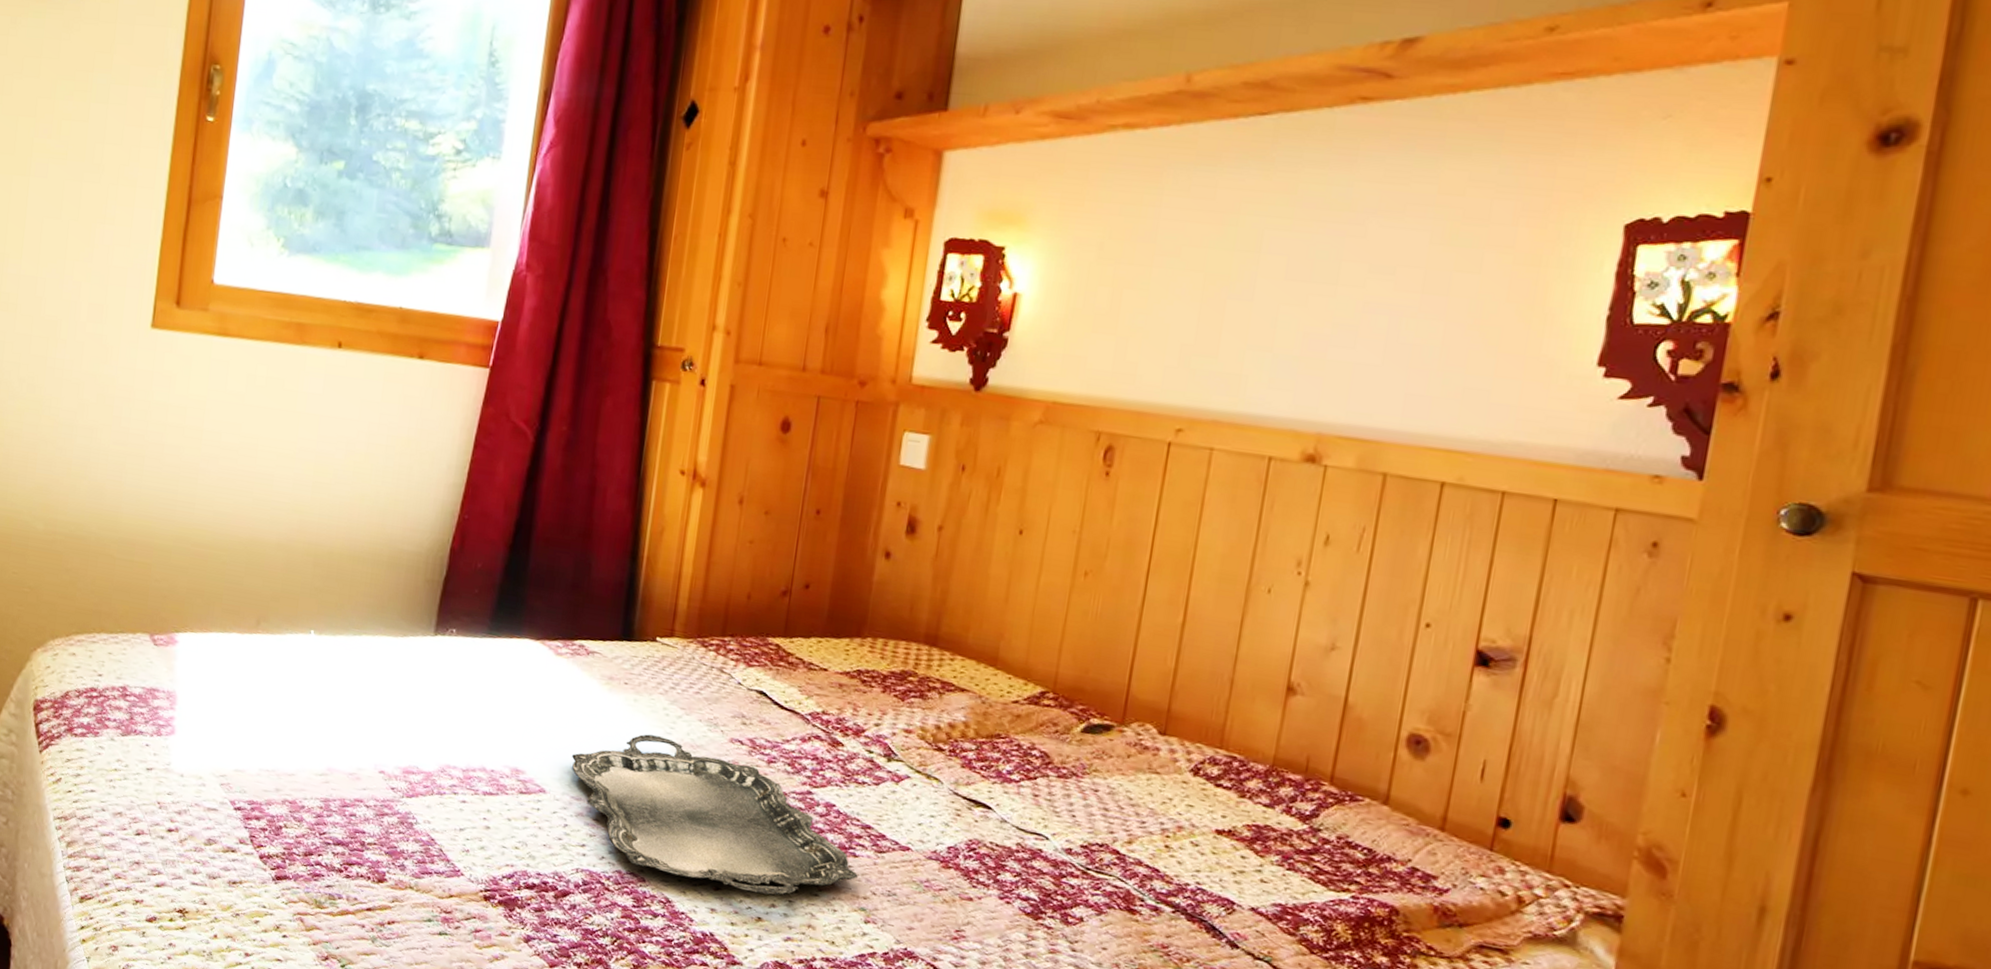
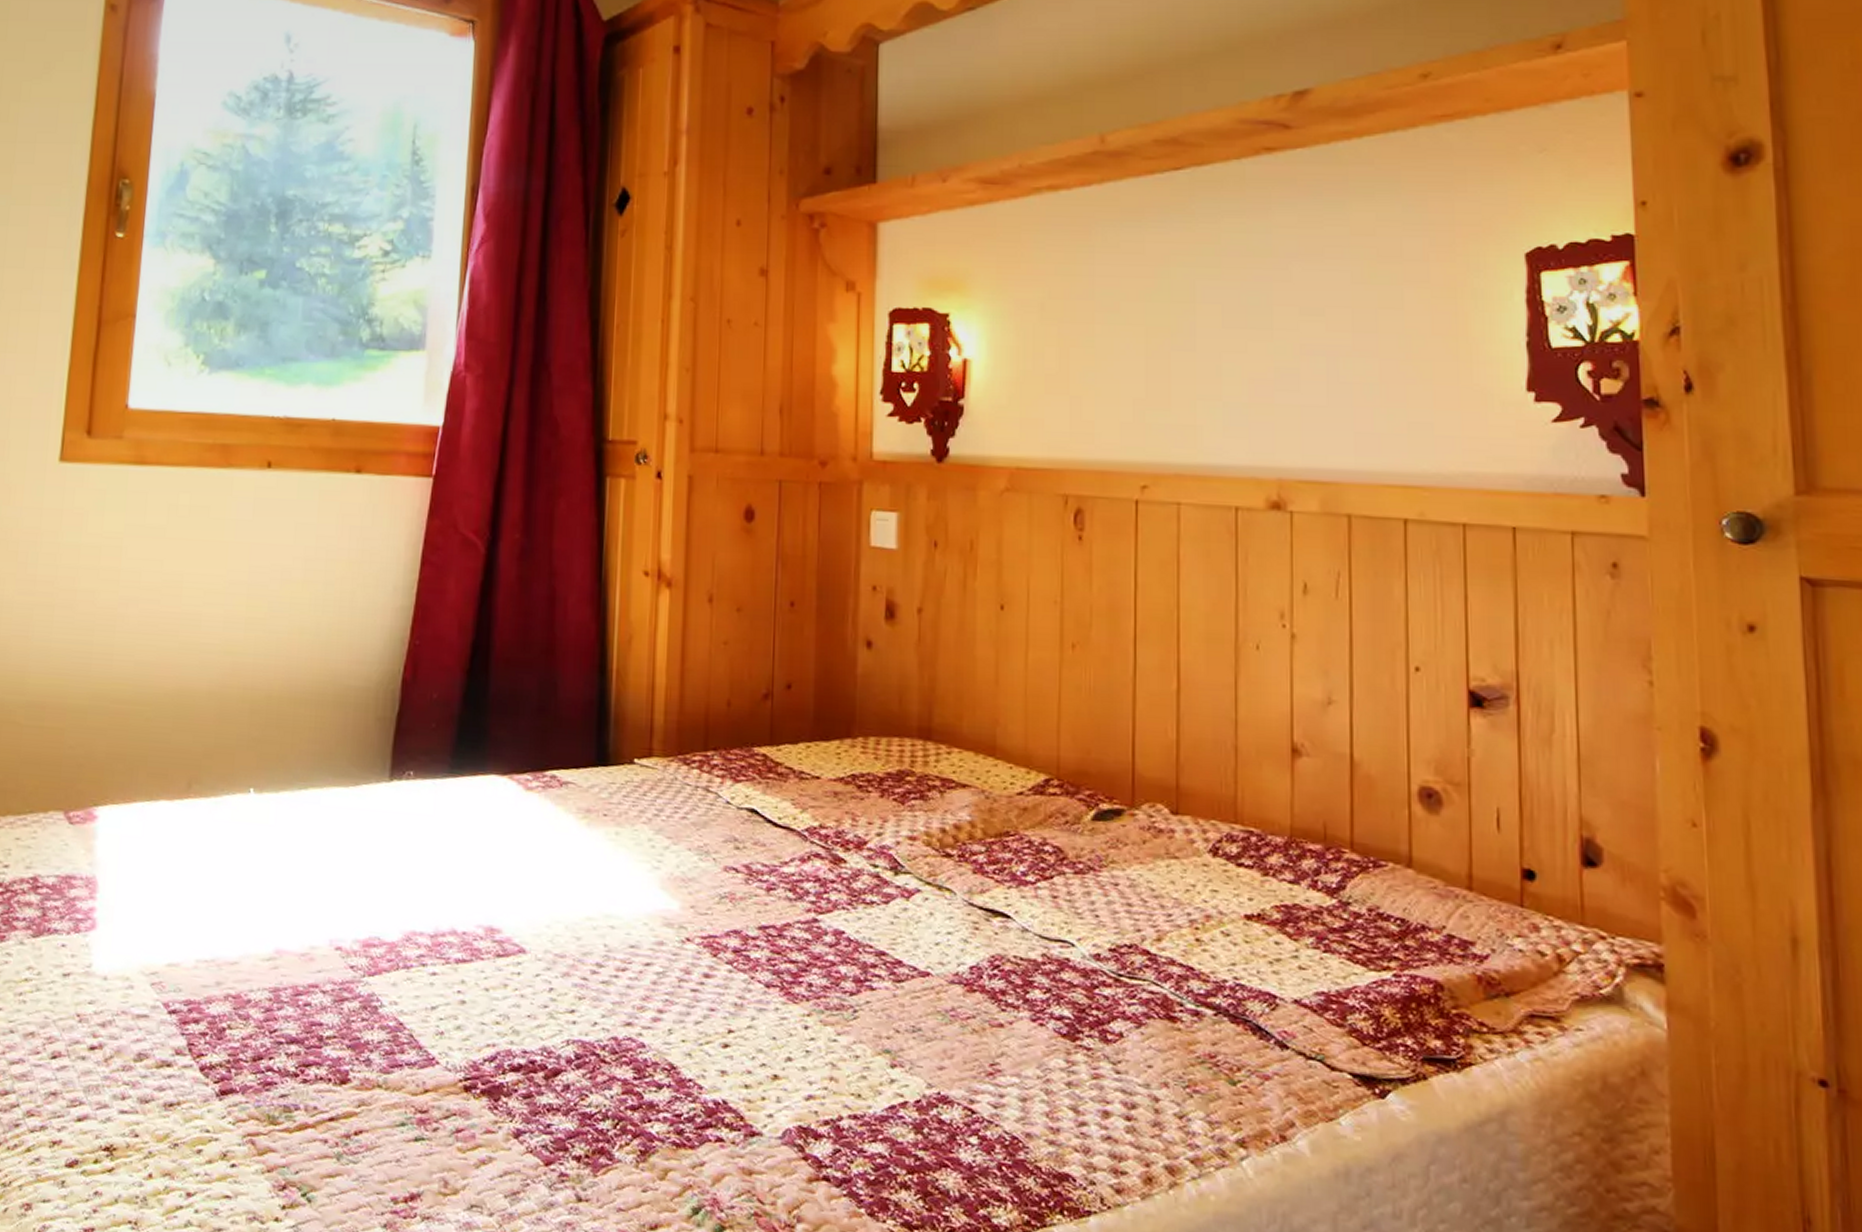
serving tray: present [572,734,858,897] -> none [552,871,878,1048]

